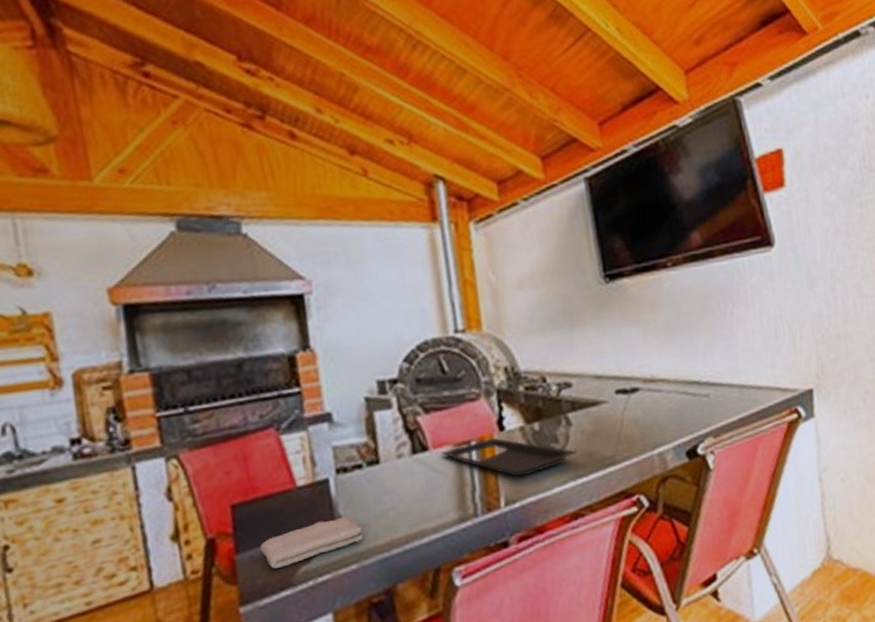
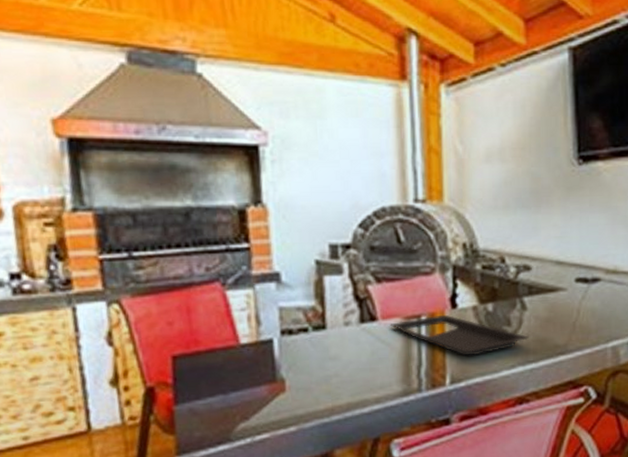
washcloth: present [260,516,363,569] -> none [199,378,305,423]

